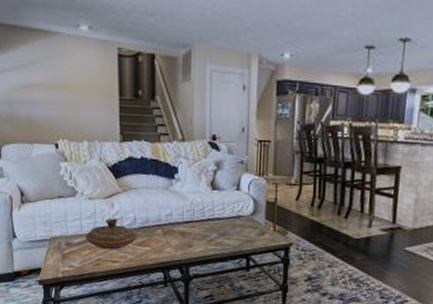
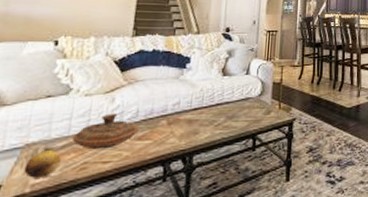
fruit: none [54,244,80,267] -> present [23,150,61,178]

